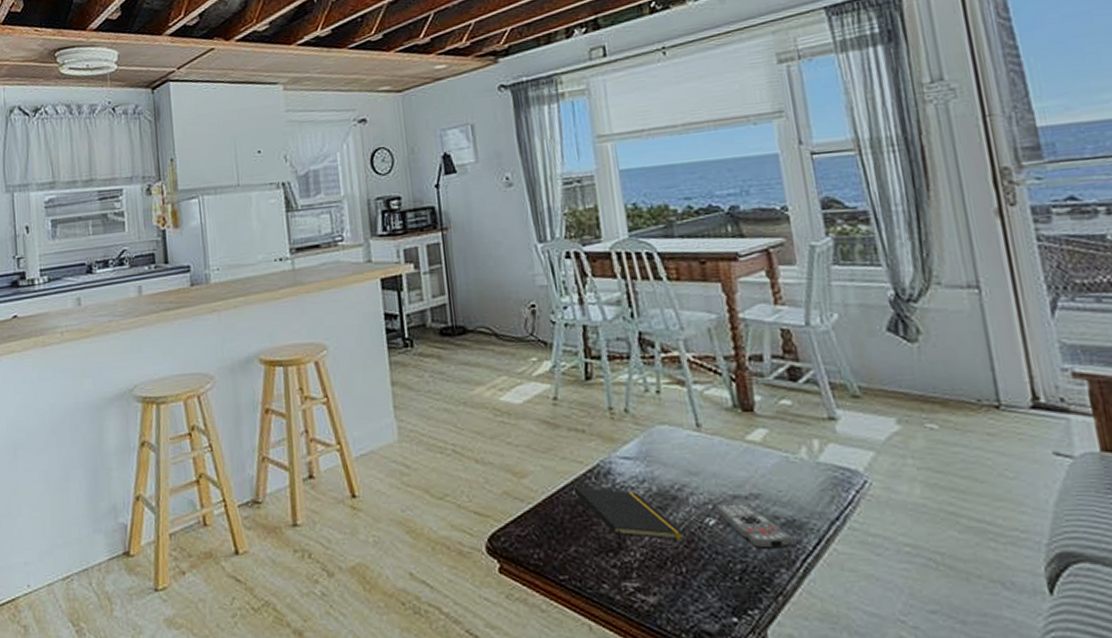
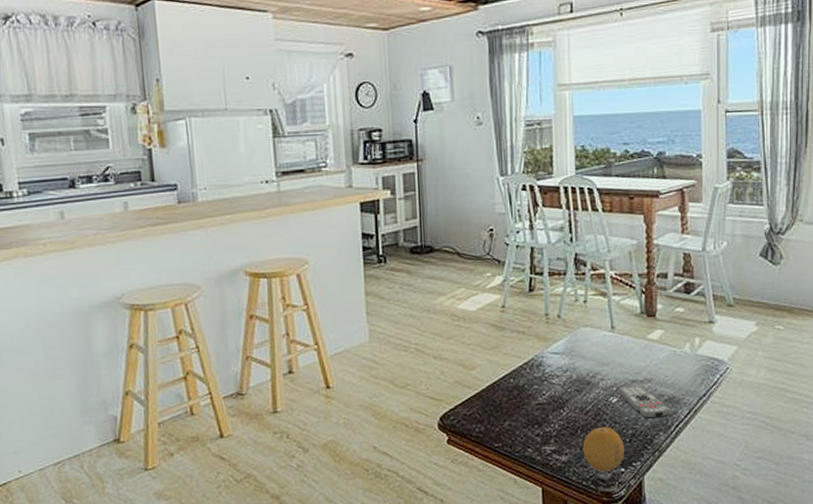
notepad: present [573,487,686,550] -> none [512,376,594,423]
fruit: none [675,558,735,621] -> present [582,427,624,472]

